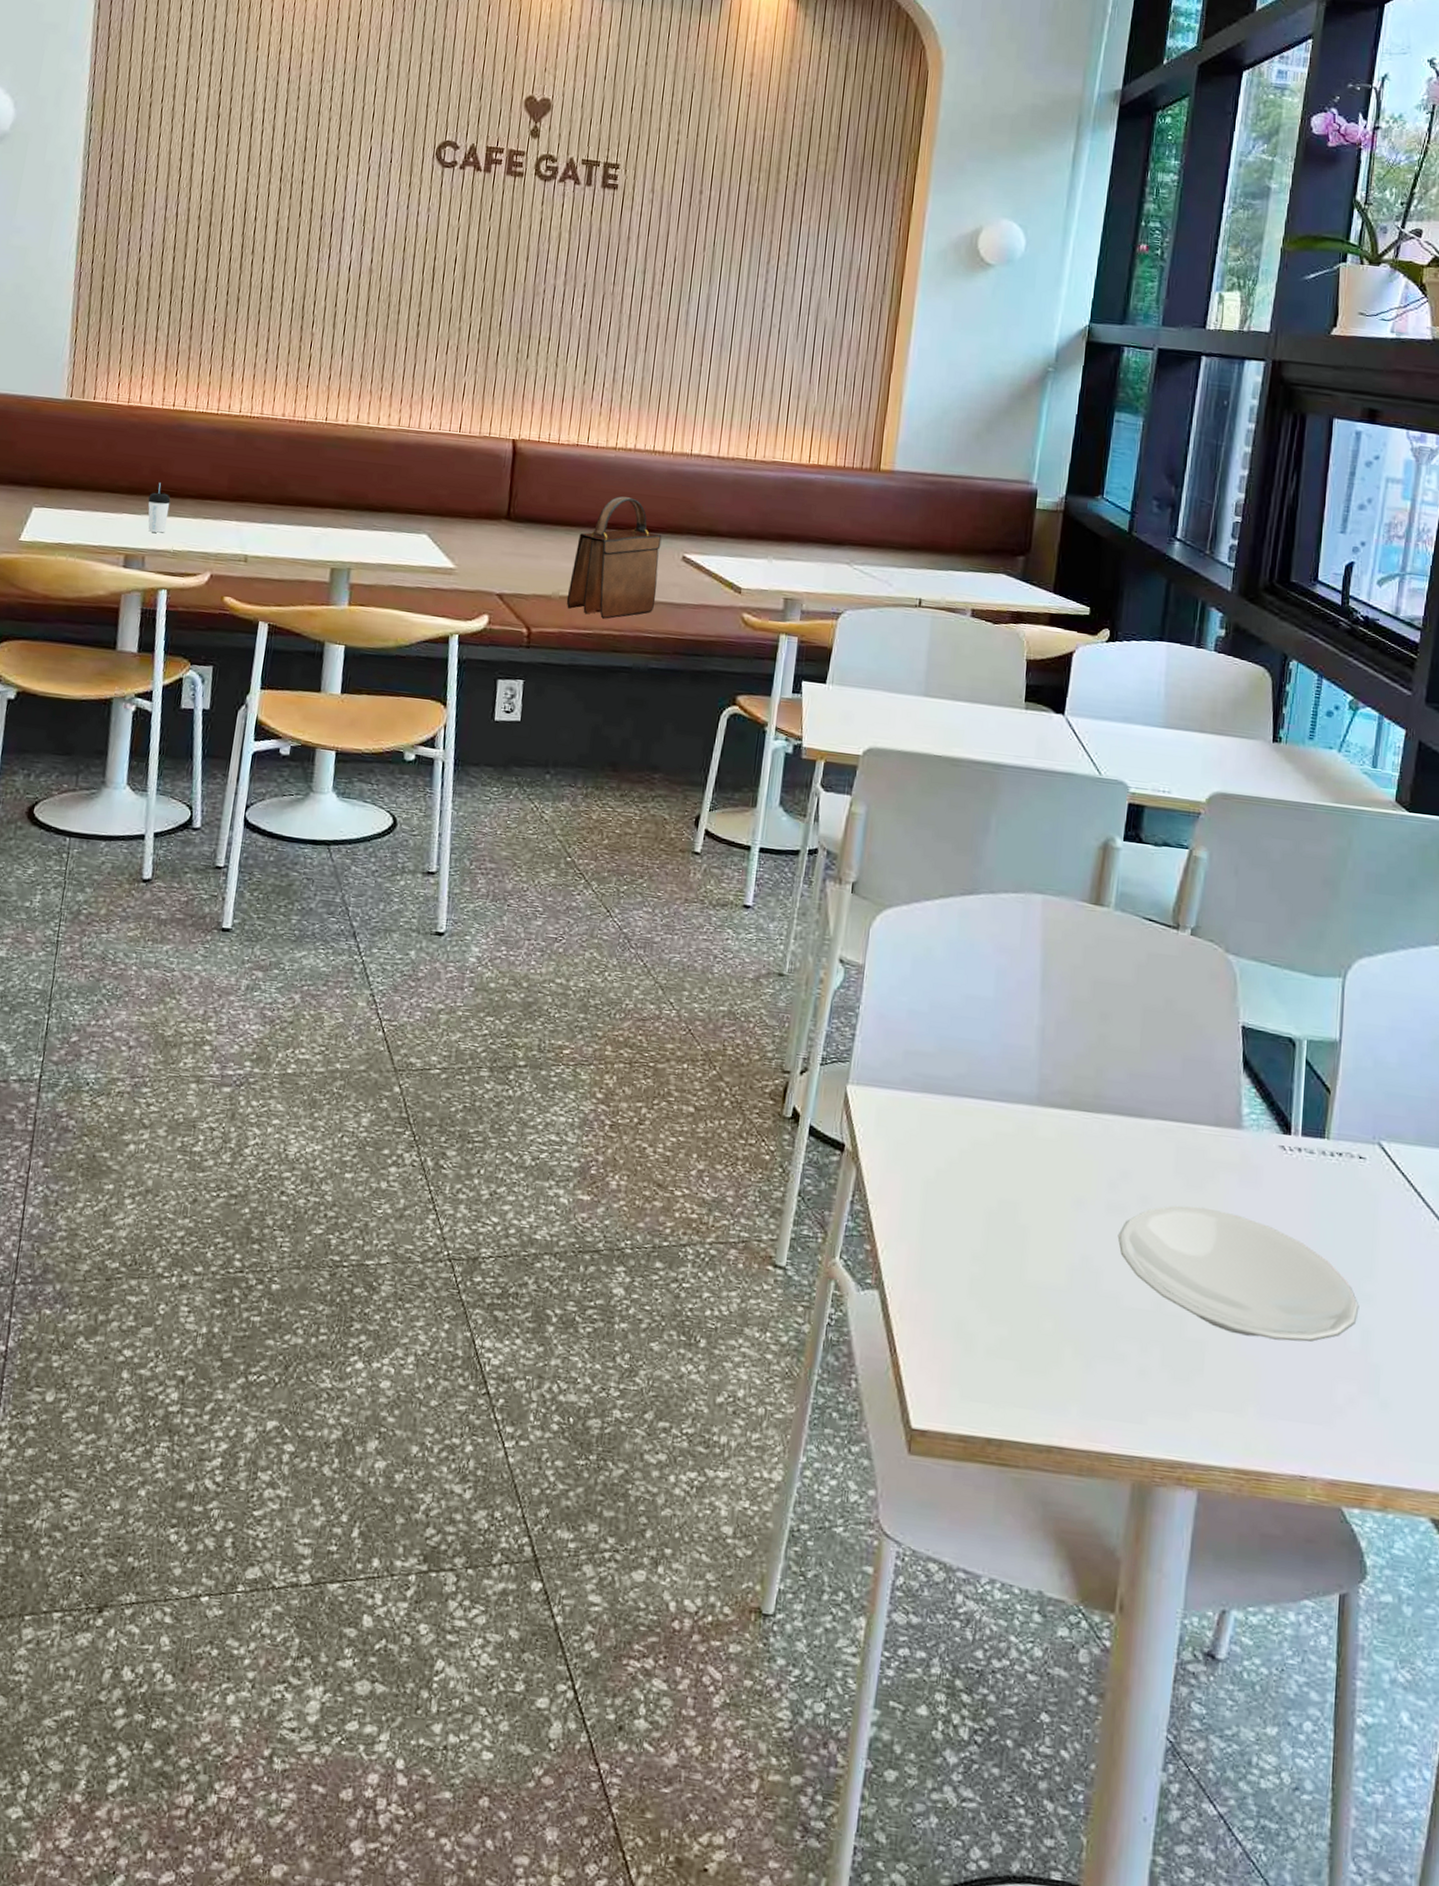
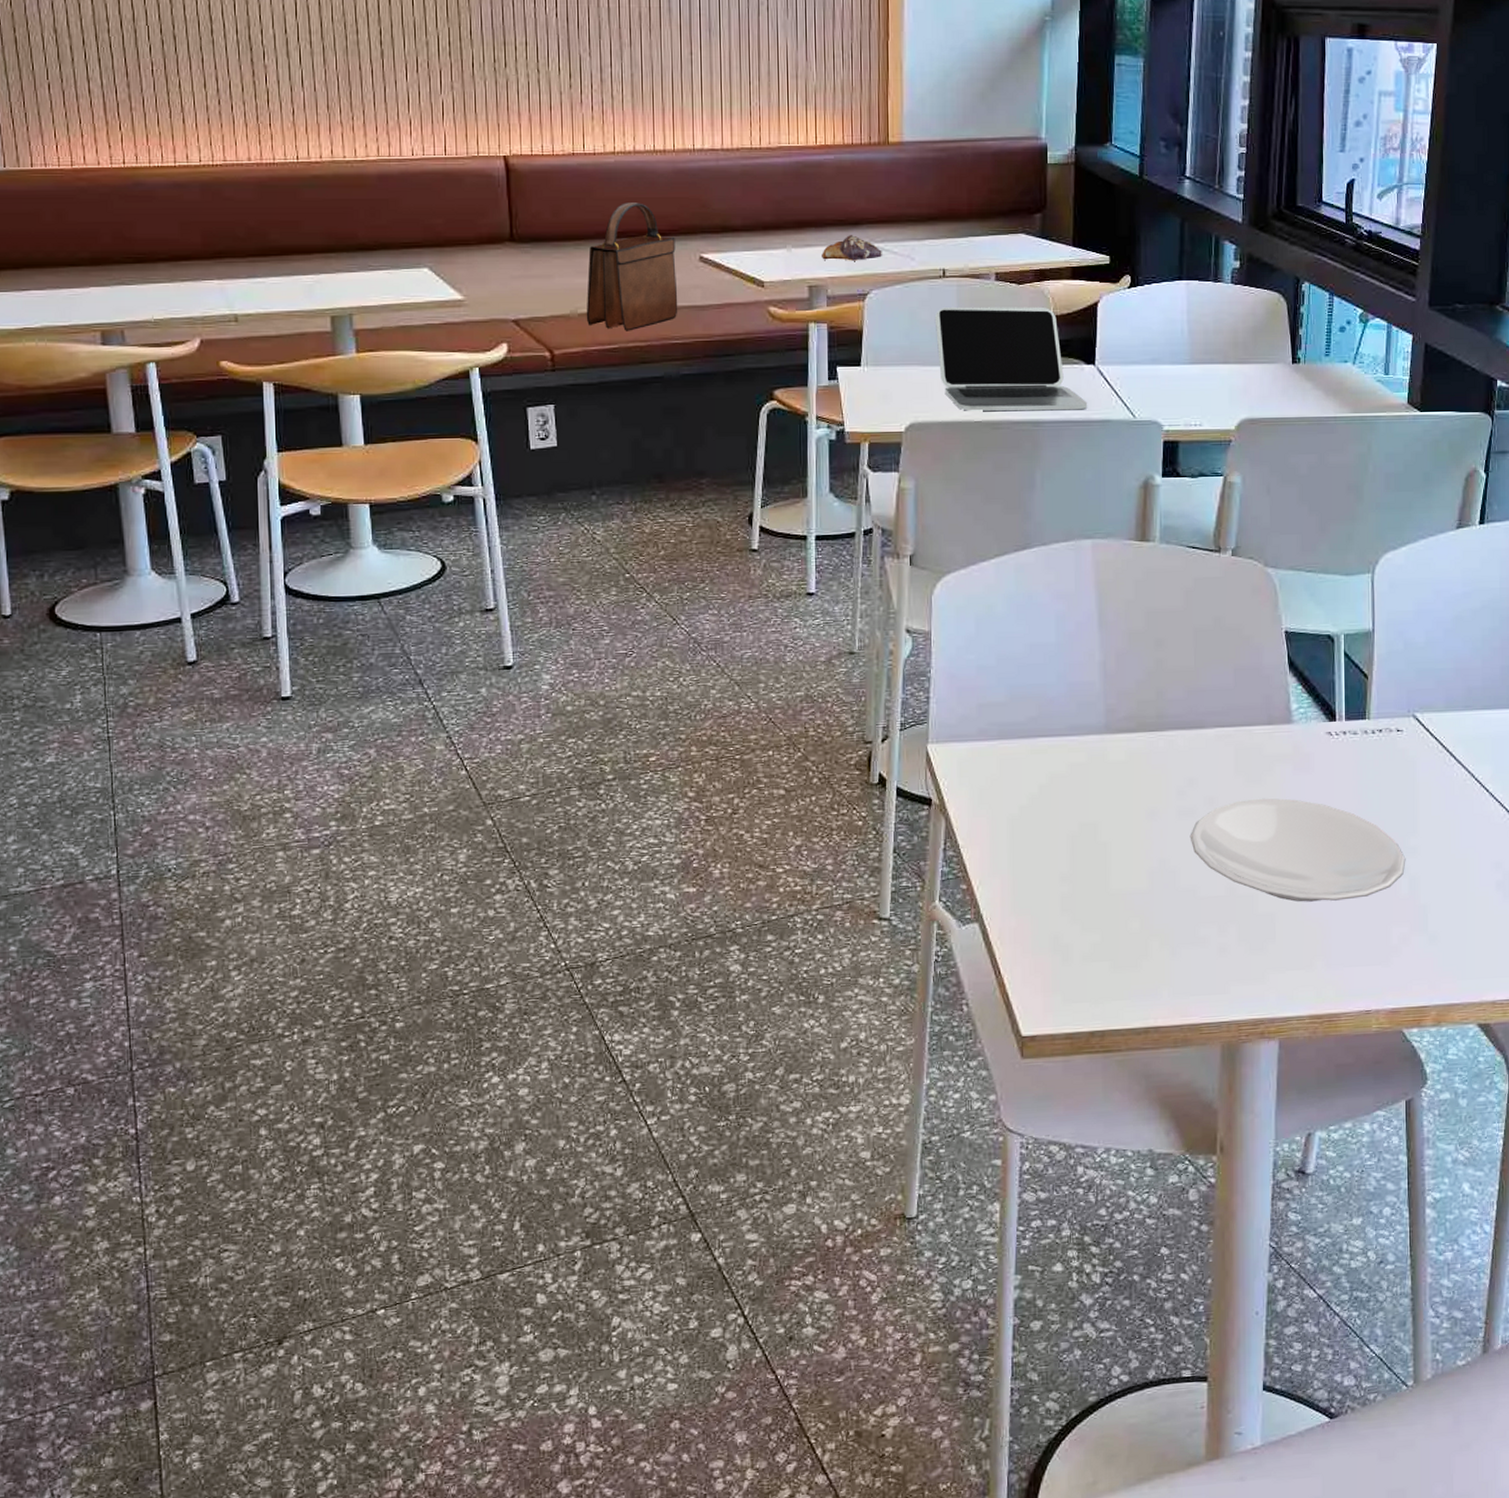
beverage cup: present [148,482,171,533] -> none [115,249,142,303]
pastry: none [801,554,862,580] -> present [822,235,883,261]
laptop: none [904,637,1053,759] -> present [934,306,1088,411]

